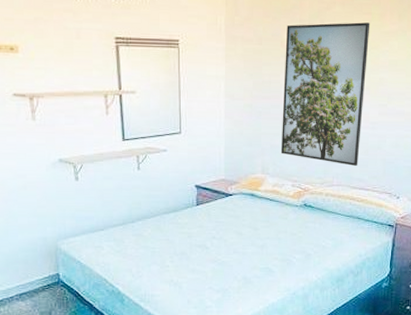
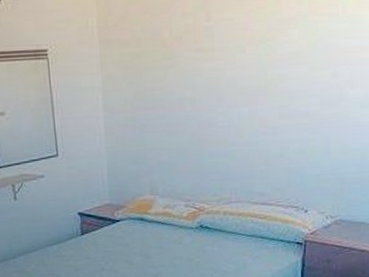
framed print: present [280,22,370,166] -> none [167,10,264,179]

